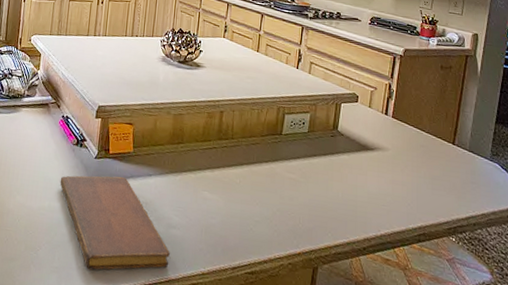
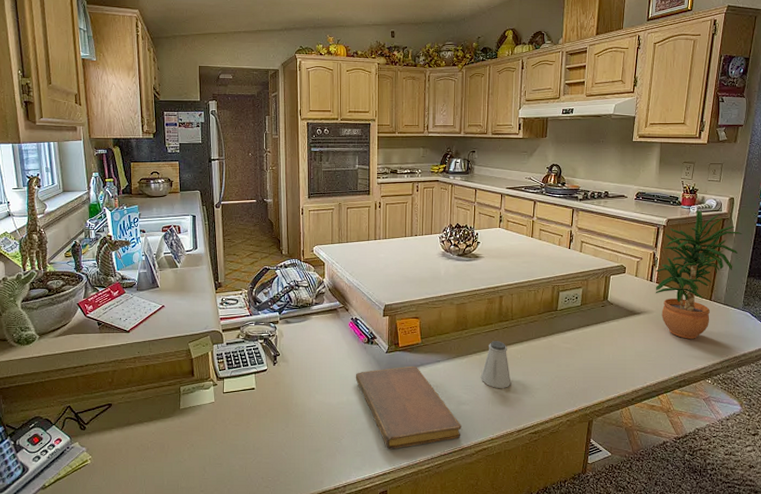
saltshaker: none [195,160,228,216] -> present [481,341,511,388]
potted plant: none [391,43,489,187] -> present [655,210,743,339]

